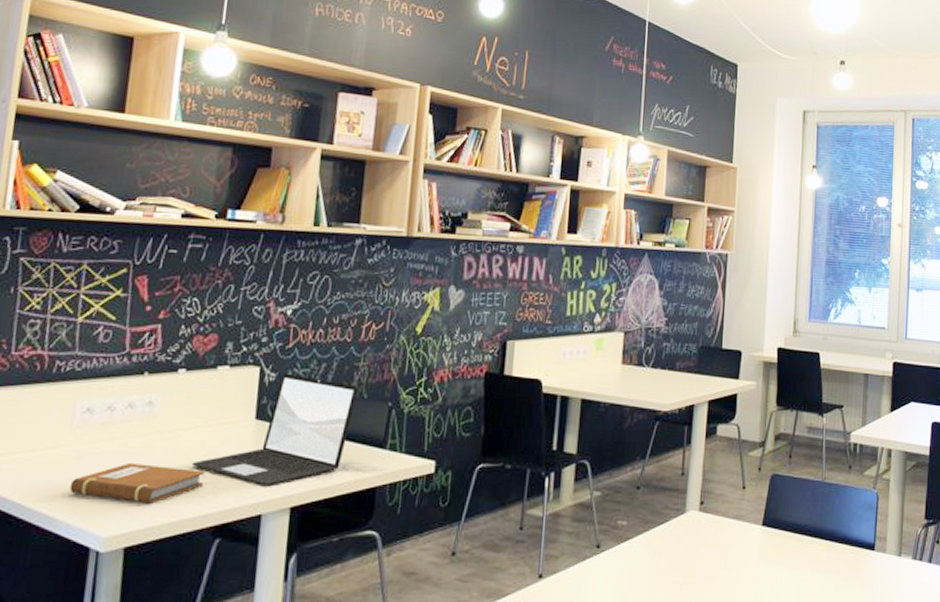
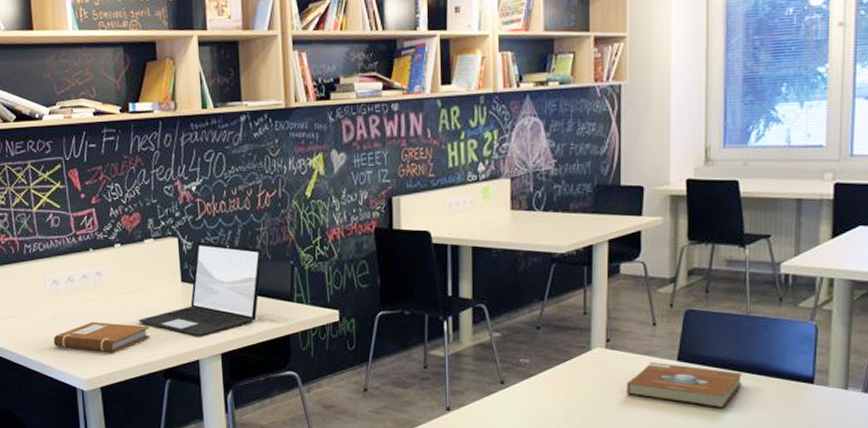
book: none [716,527,817,574] -> present [627,362,742,407]

